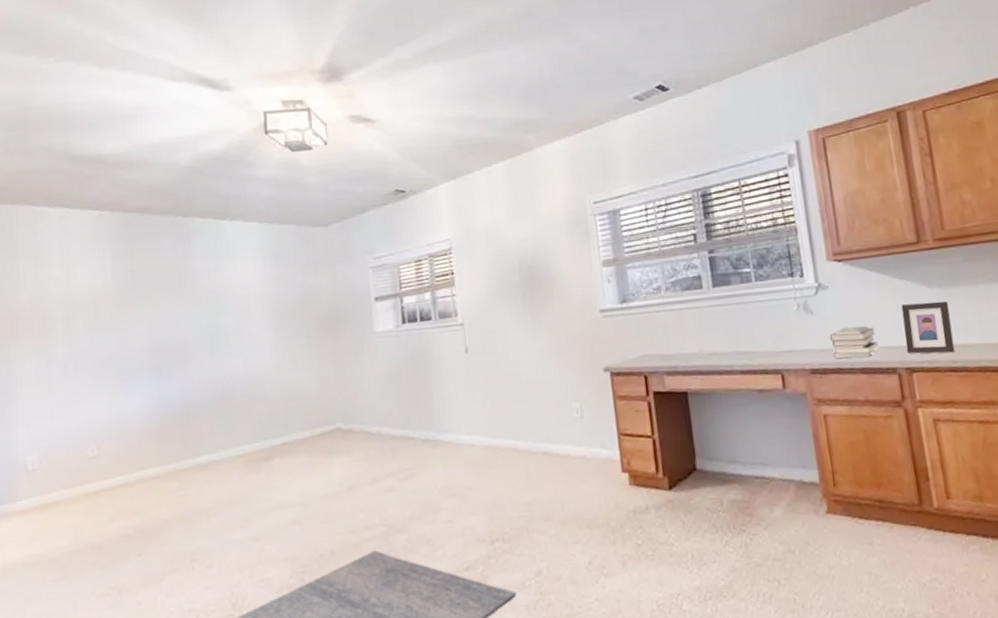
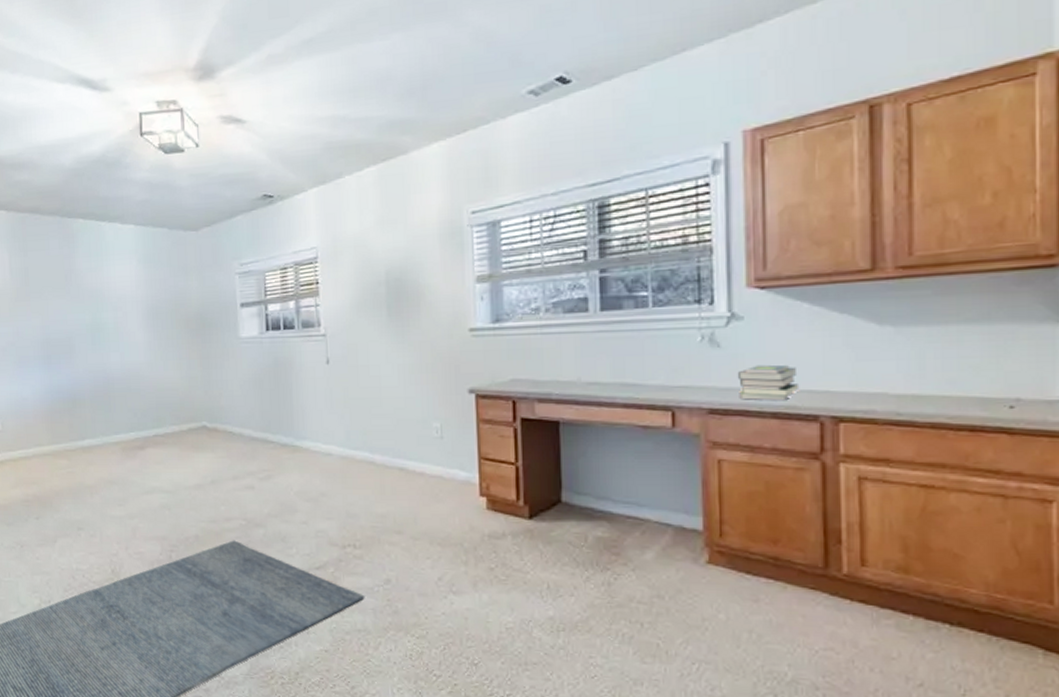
picture frame: present [901,300,955,354] -> none [835,341,903,404]

